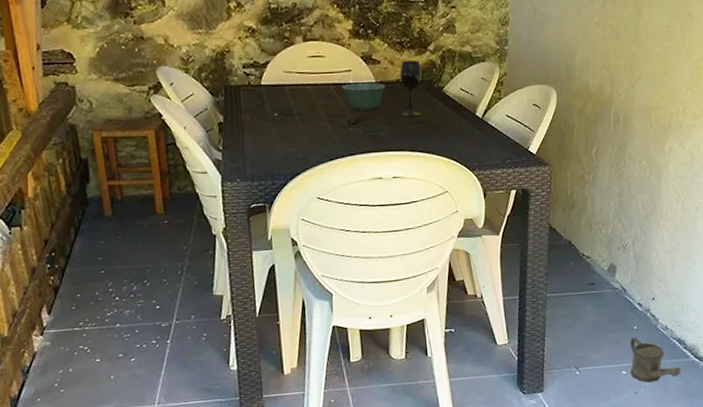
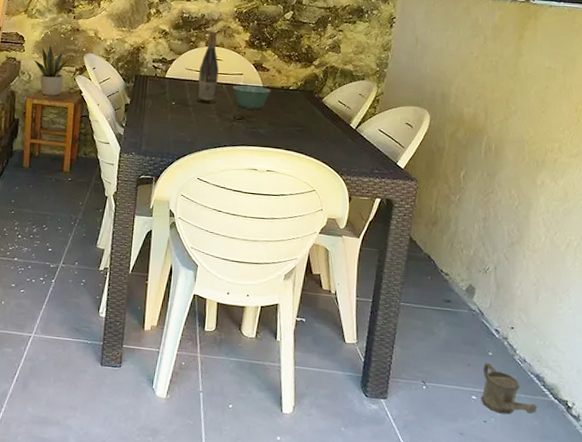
potted plant: none [91,59,140,125] -> present [33,44,71,96]
wine bottle: none [300,22,326,110] -> present [196,31,220,104]
wine glass: present [400,60,422,117] -> none [281,71,305,121]

